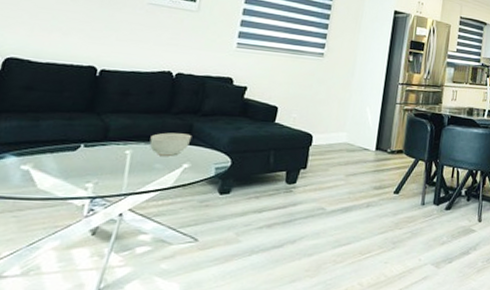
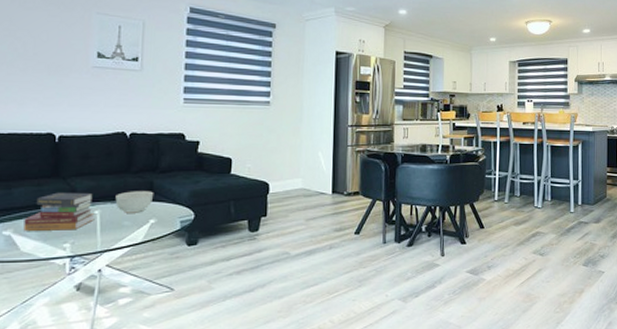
books: none [44,128,127,170] -> present [23,192,95,231]

